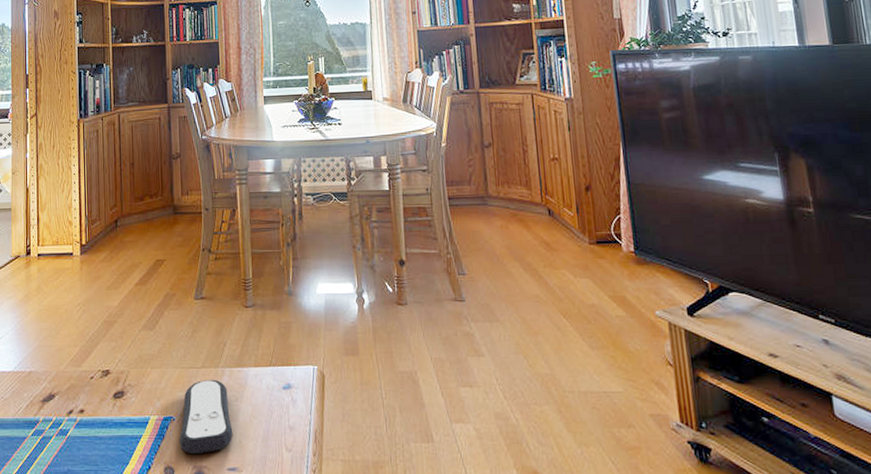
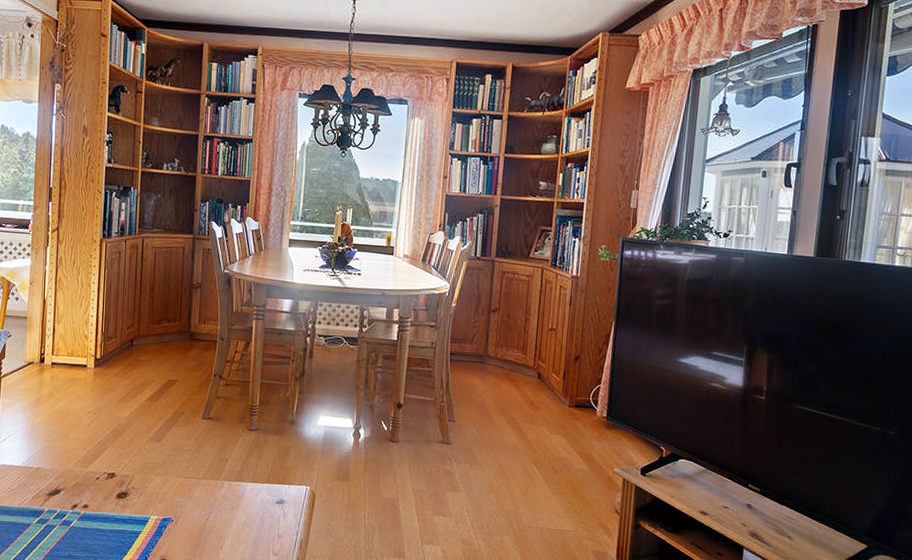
remote control: present [179,379,233,453] -> none [175,489,226,551]

